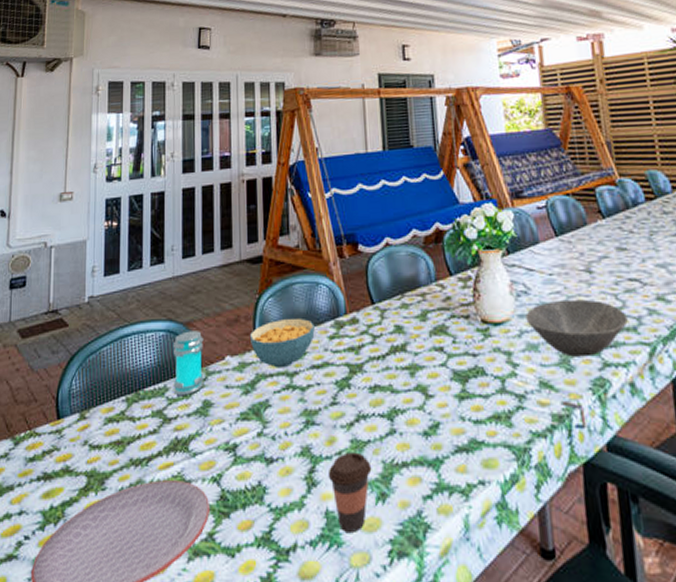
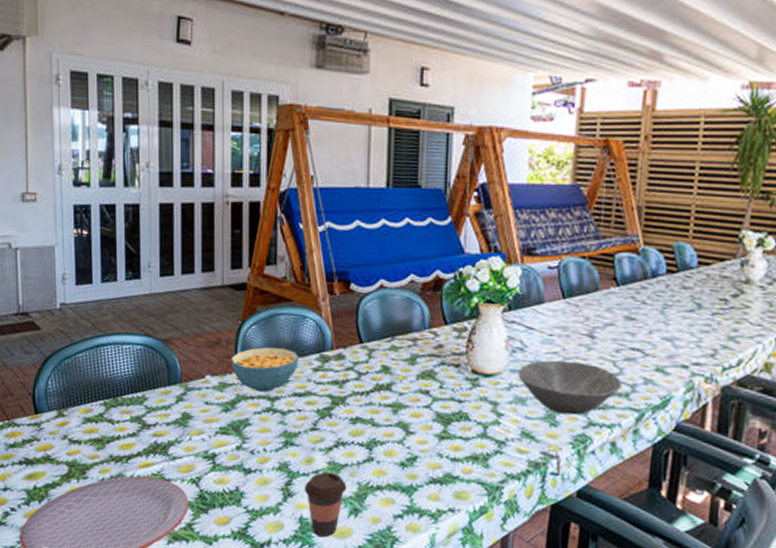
jar: present [172,331,204,395] -> none [150,348,184,406]

